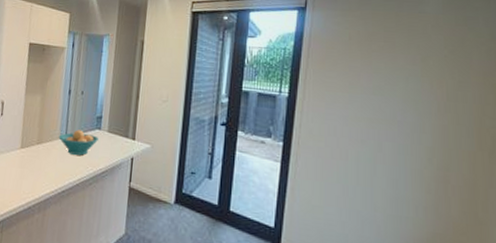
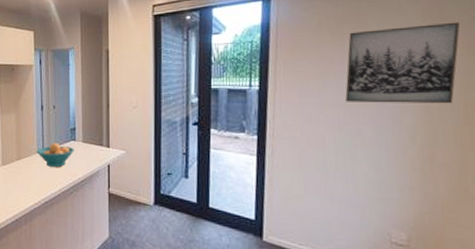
wall art: none [370,50,479,129] -> present [345,22,461,104]

